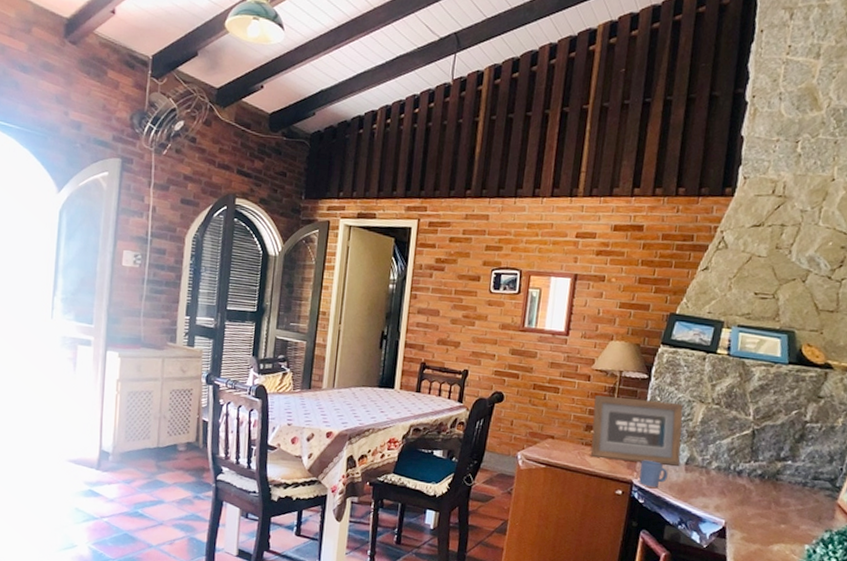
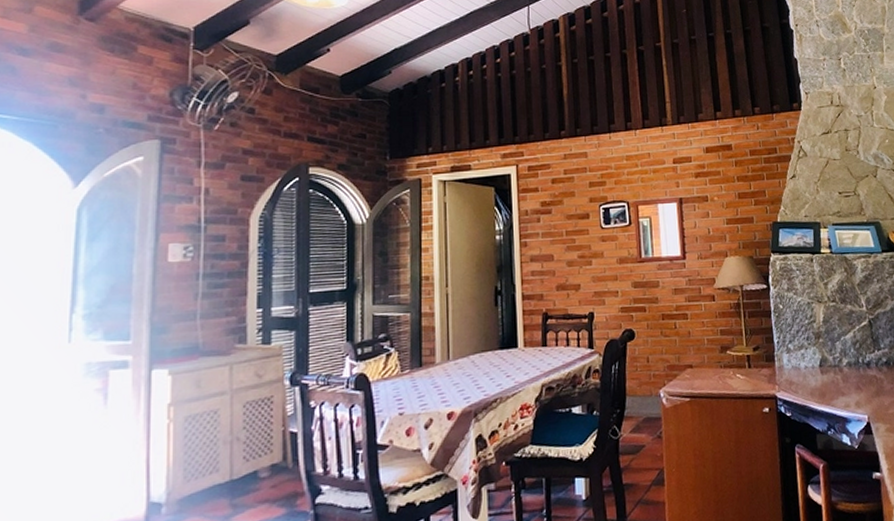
picture frame: present [590,395,683,466] -> none [722,307,815,379]
mug: present [639,459,668,489] -> none [779,369,807,399]

